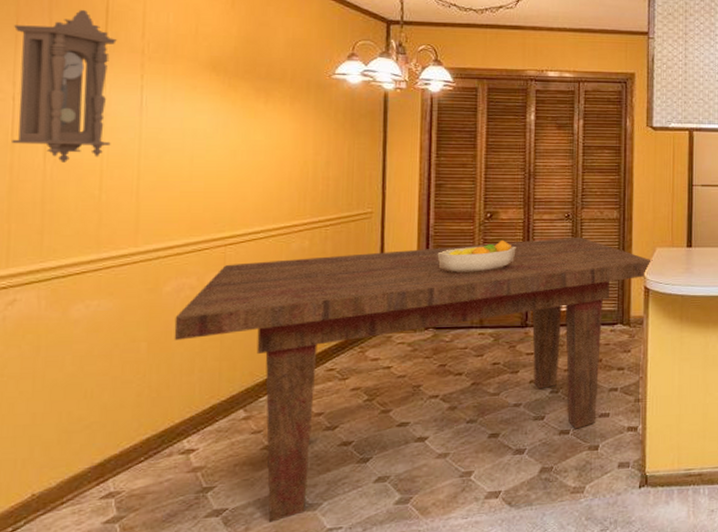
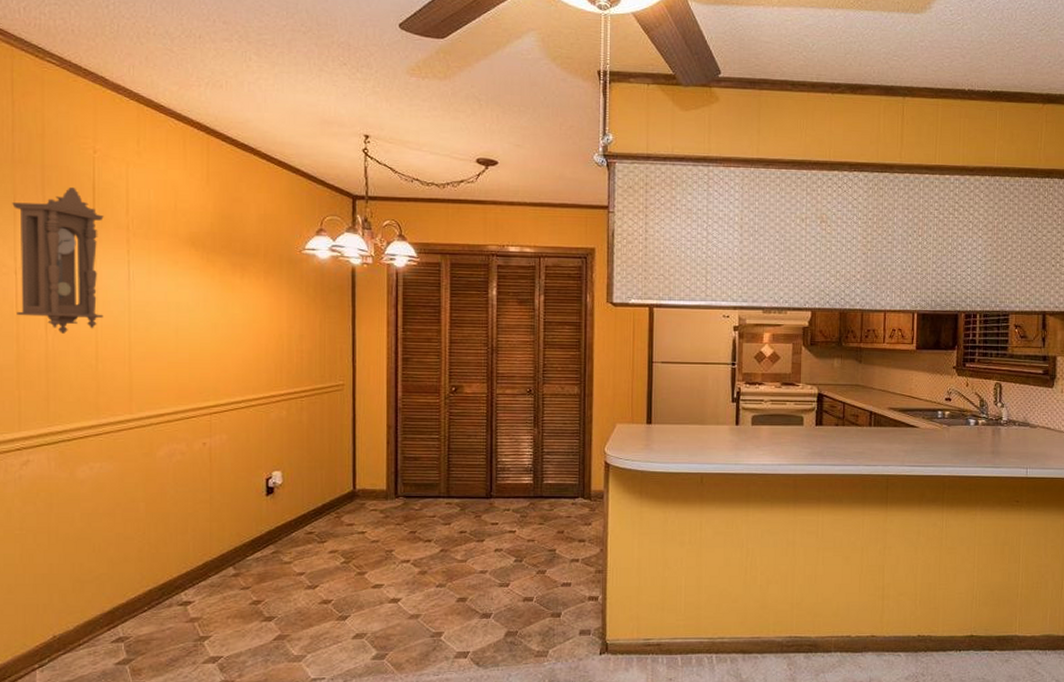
dining table: present [174,236,653,522] -> none [168,411,613,670]
fruit bowl: present [437,239,516,274] -> none [405,413,480,445]

